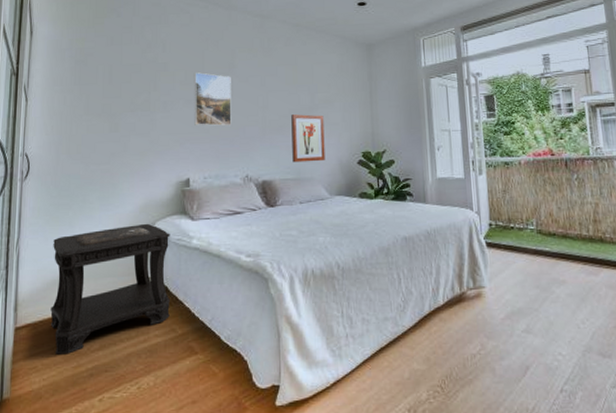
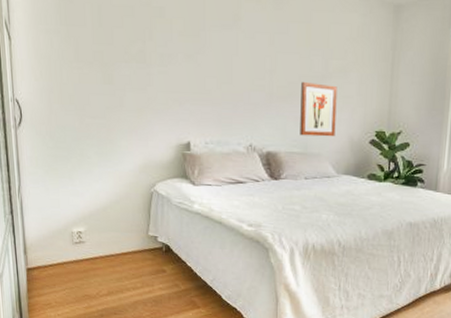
side table: present [50,223,170,354] -> none [54,183,173,296]
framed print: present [194,72,232,127] -> none [194,22,236,89]

